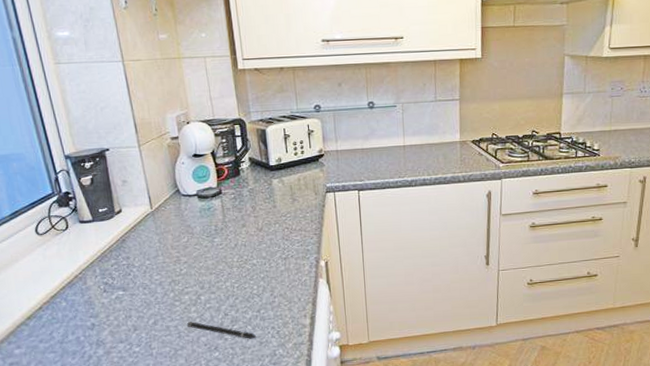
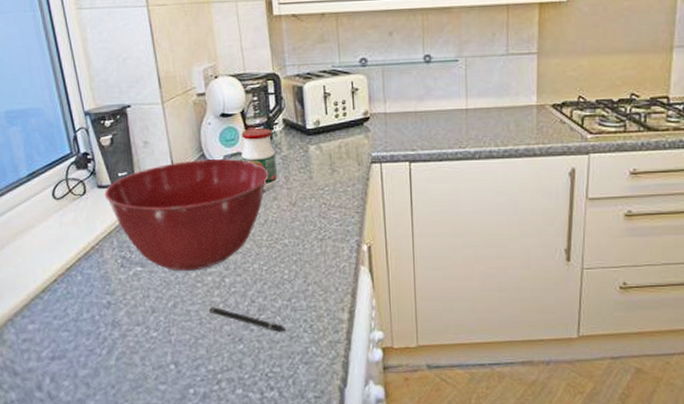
mixing bowl: none [86,193,238,292] -> present [104,159,269,271]
jar: none [212,166,245,220] -> present [241,129,277,192]

